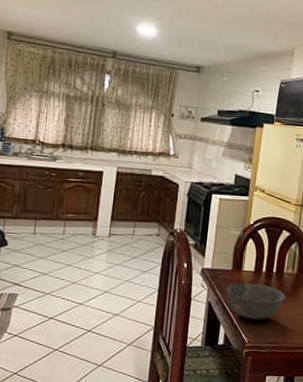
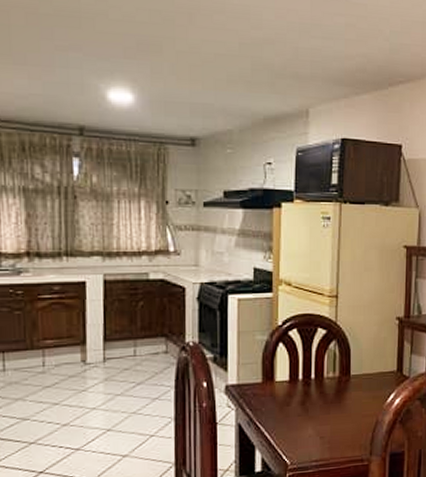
bowl: present [227,283,286,320] -> none [259,394,329,438]

